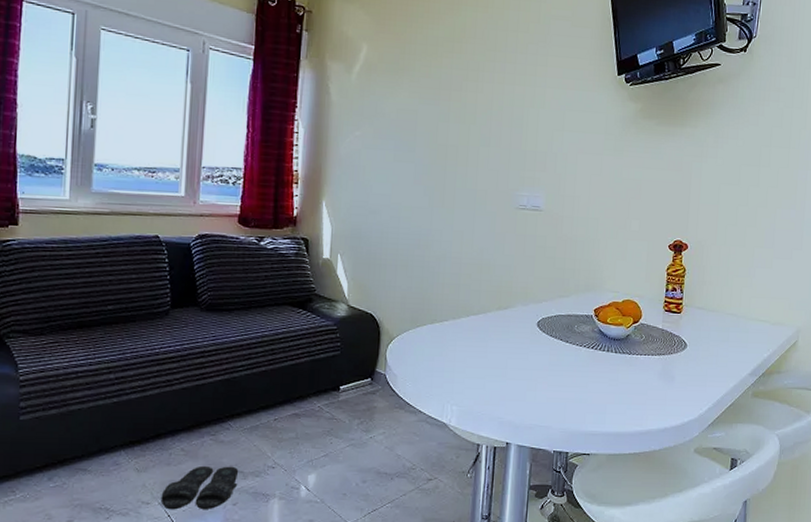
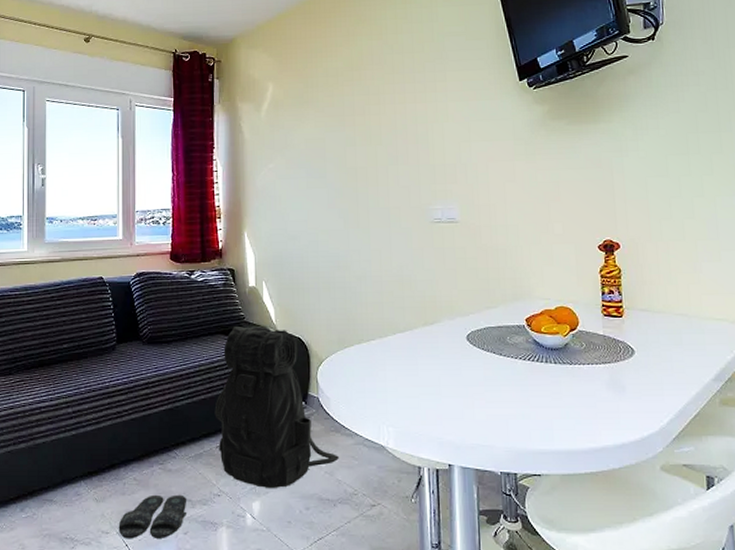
backpack: none [275,299,400,463] -> present [214,326,339,489]

